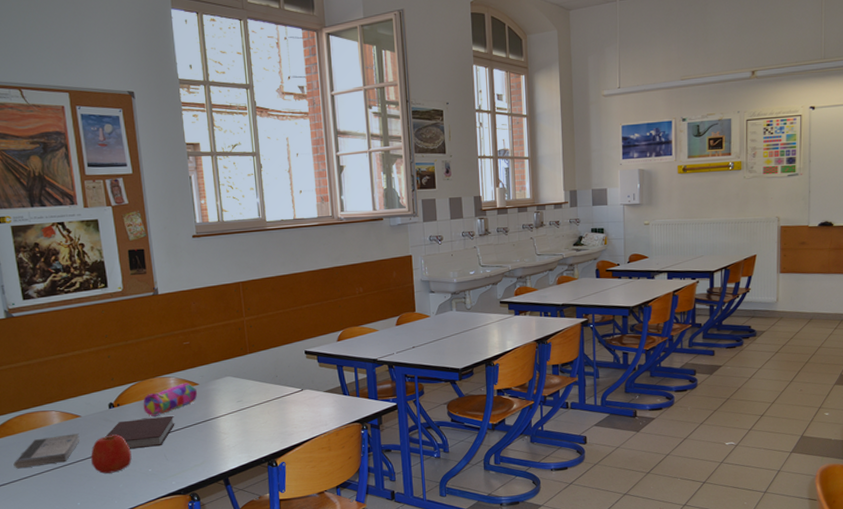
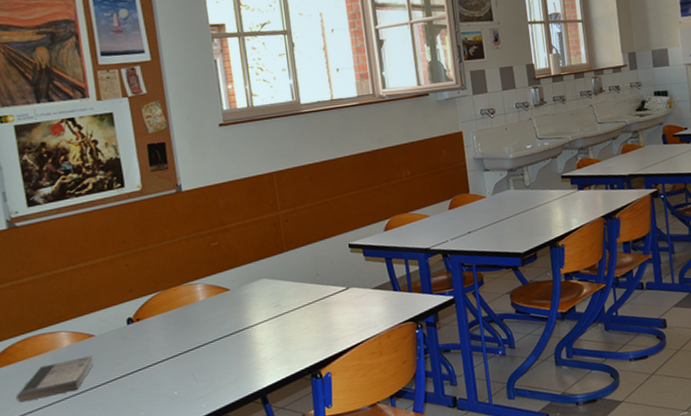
apple: present [91,434,132,474] -> none [107,354,155,401]
notebook: present [105,415,175,449] -> none [123,327,204,370]
pencil case: present [143,382,198,416] -> none [166,288,229,330]

